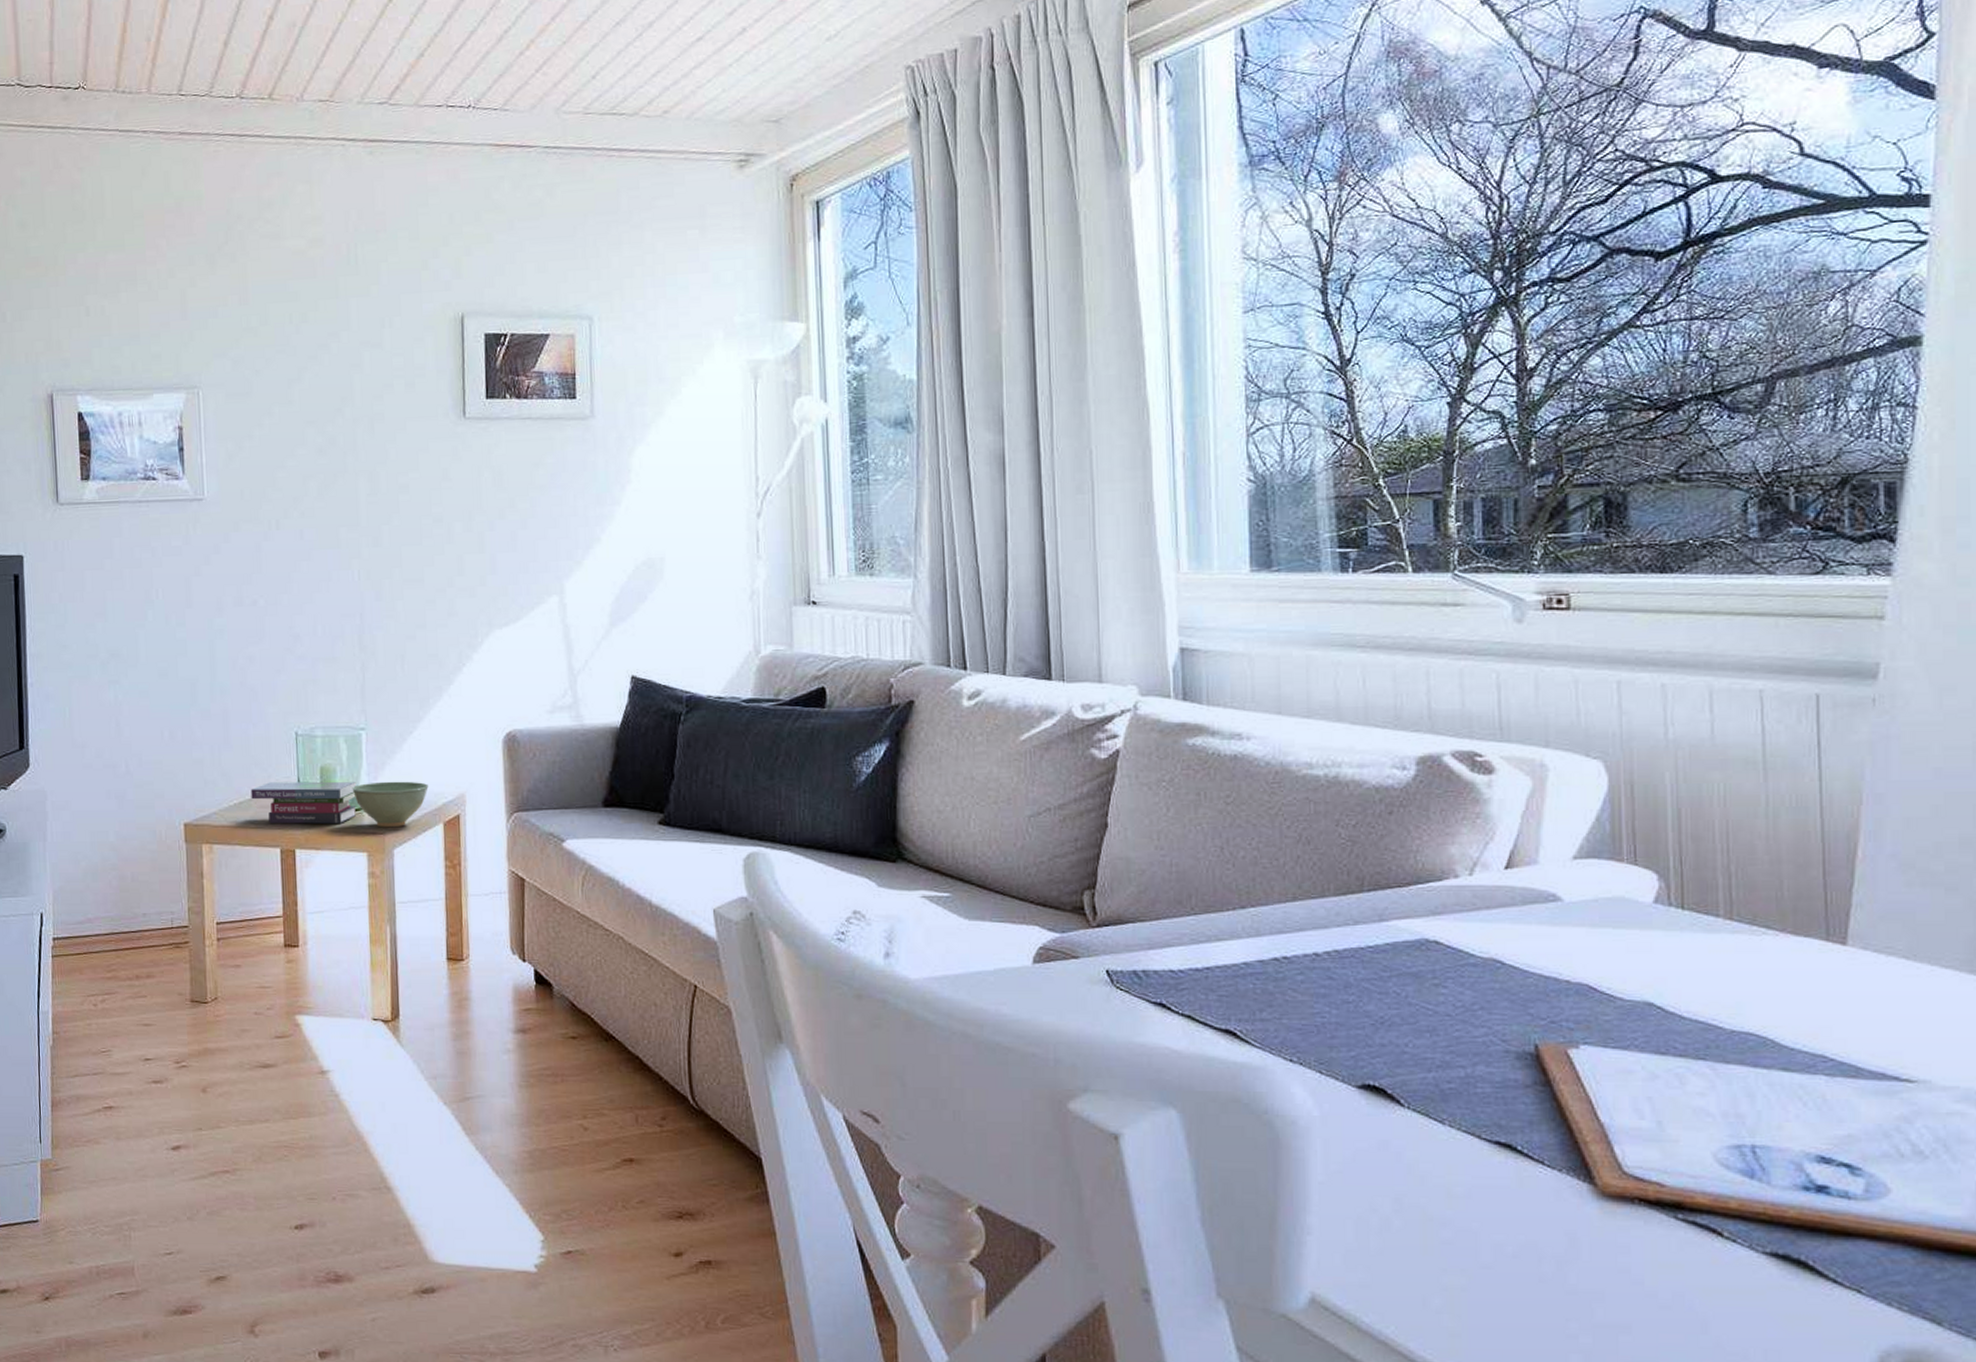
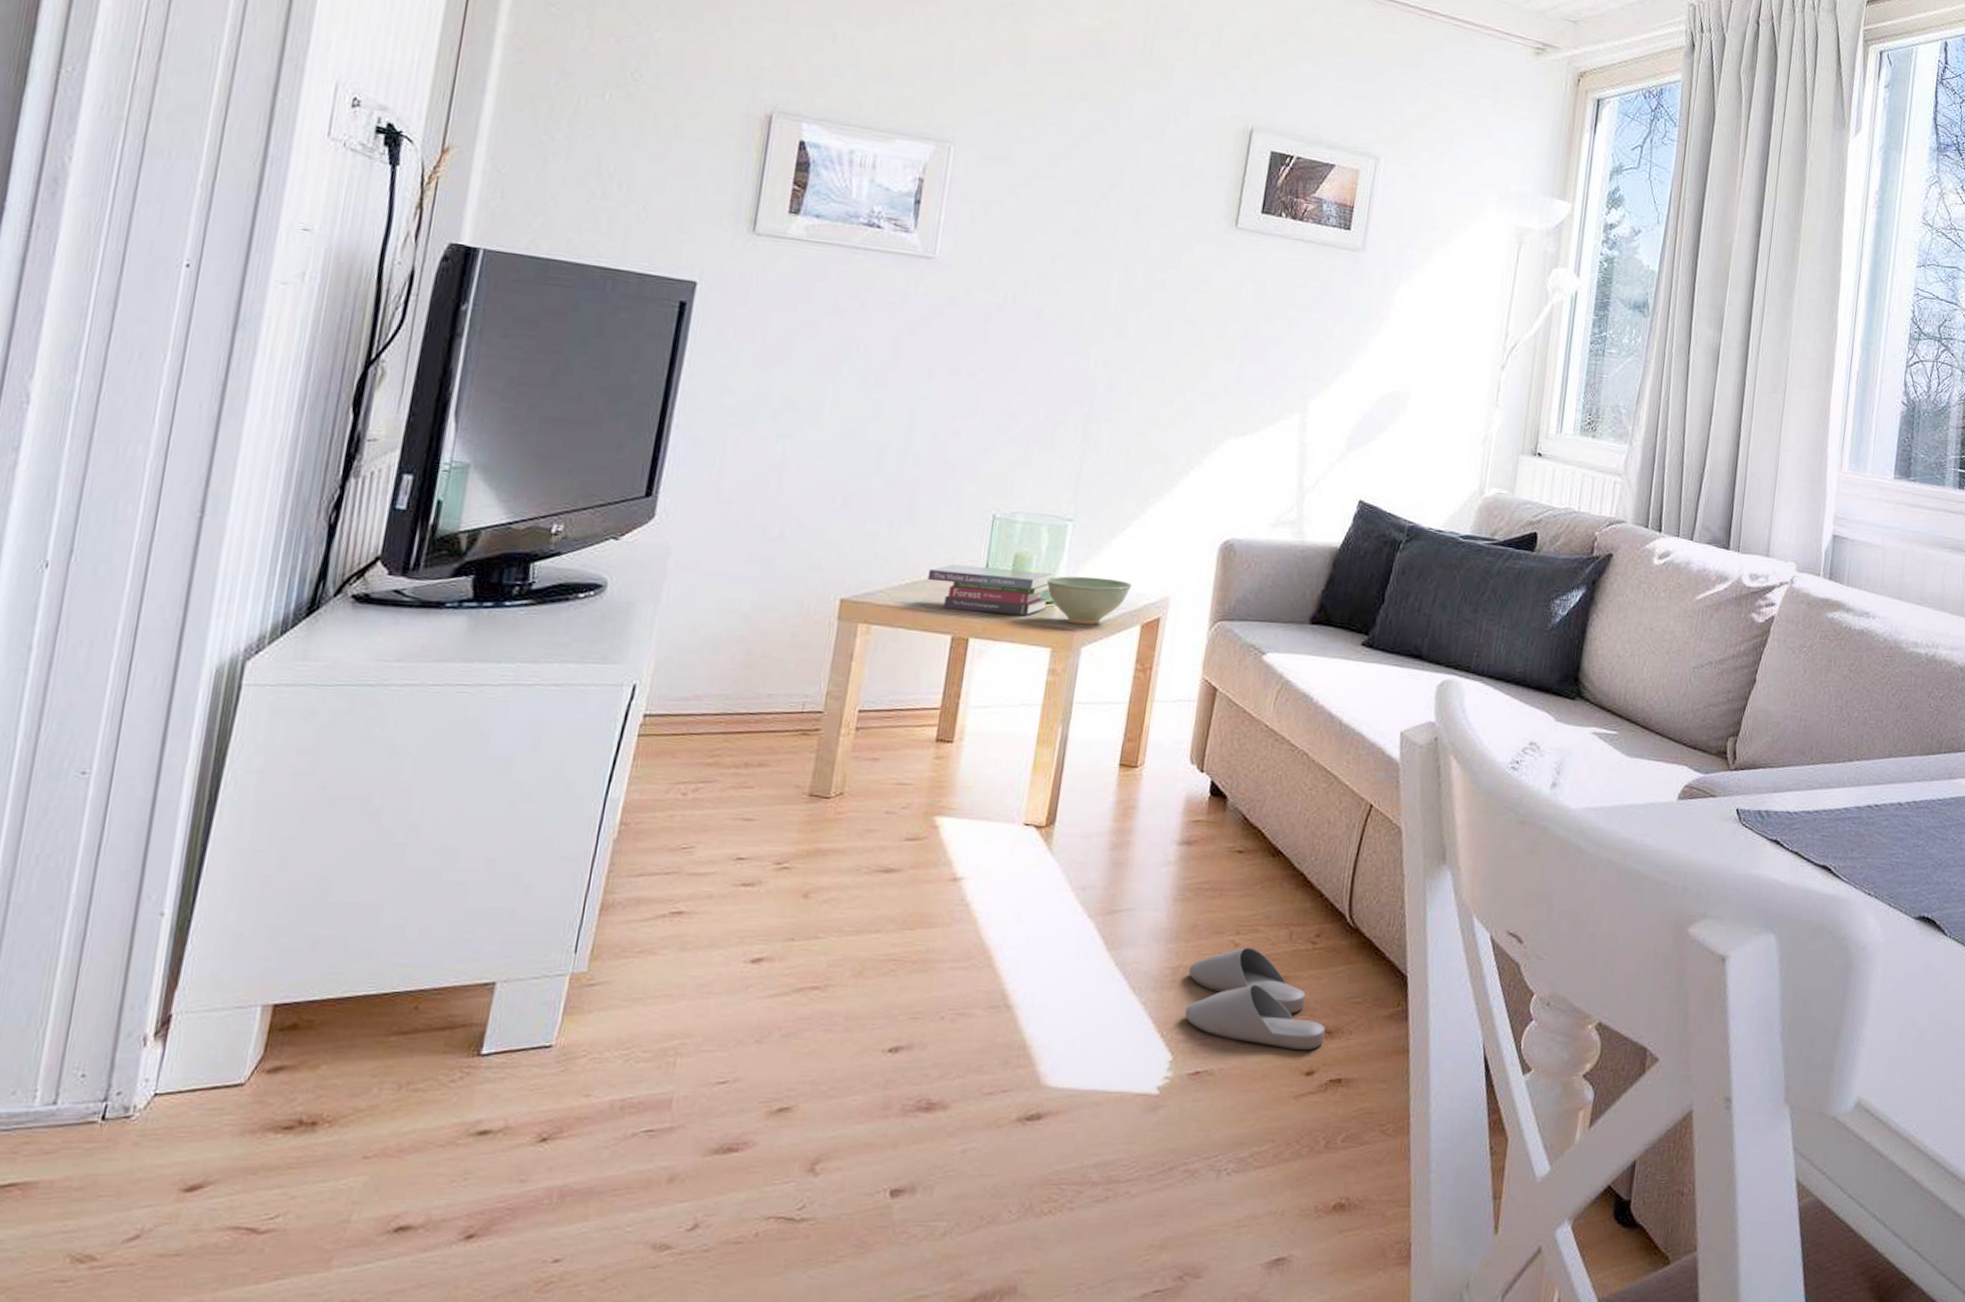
slippers: none [544,1130,687,1232] -> present [1184,947,1325,1051]

